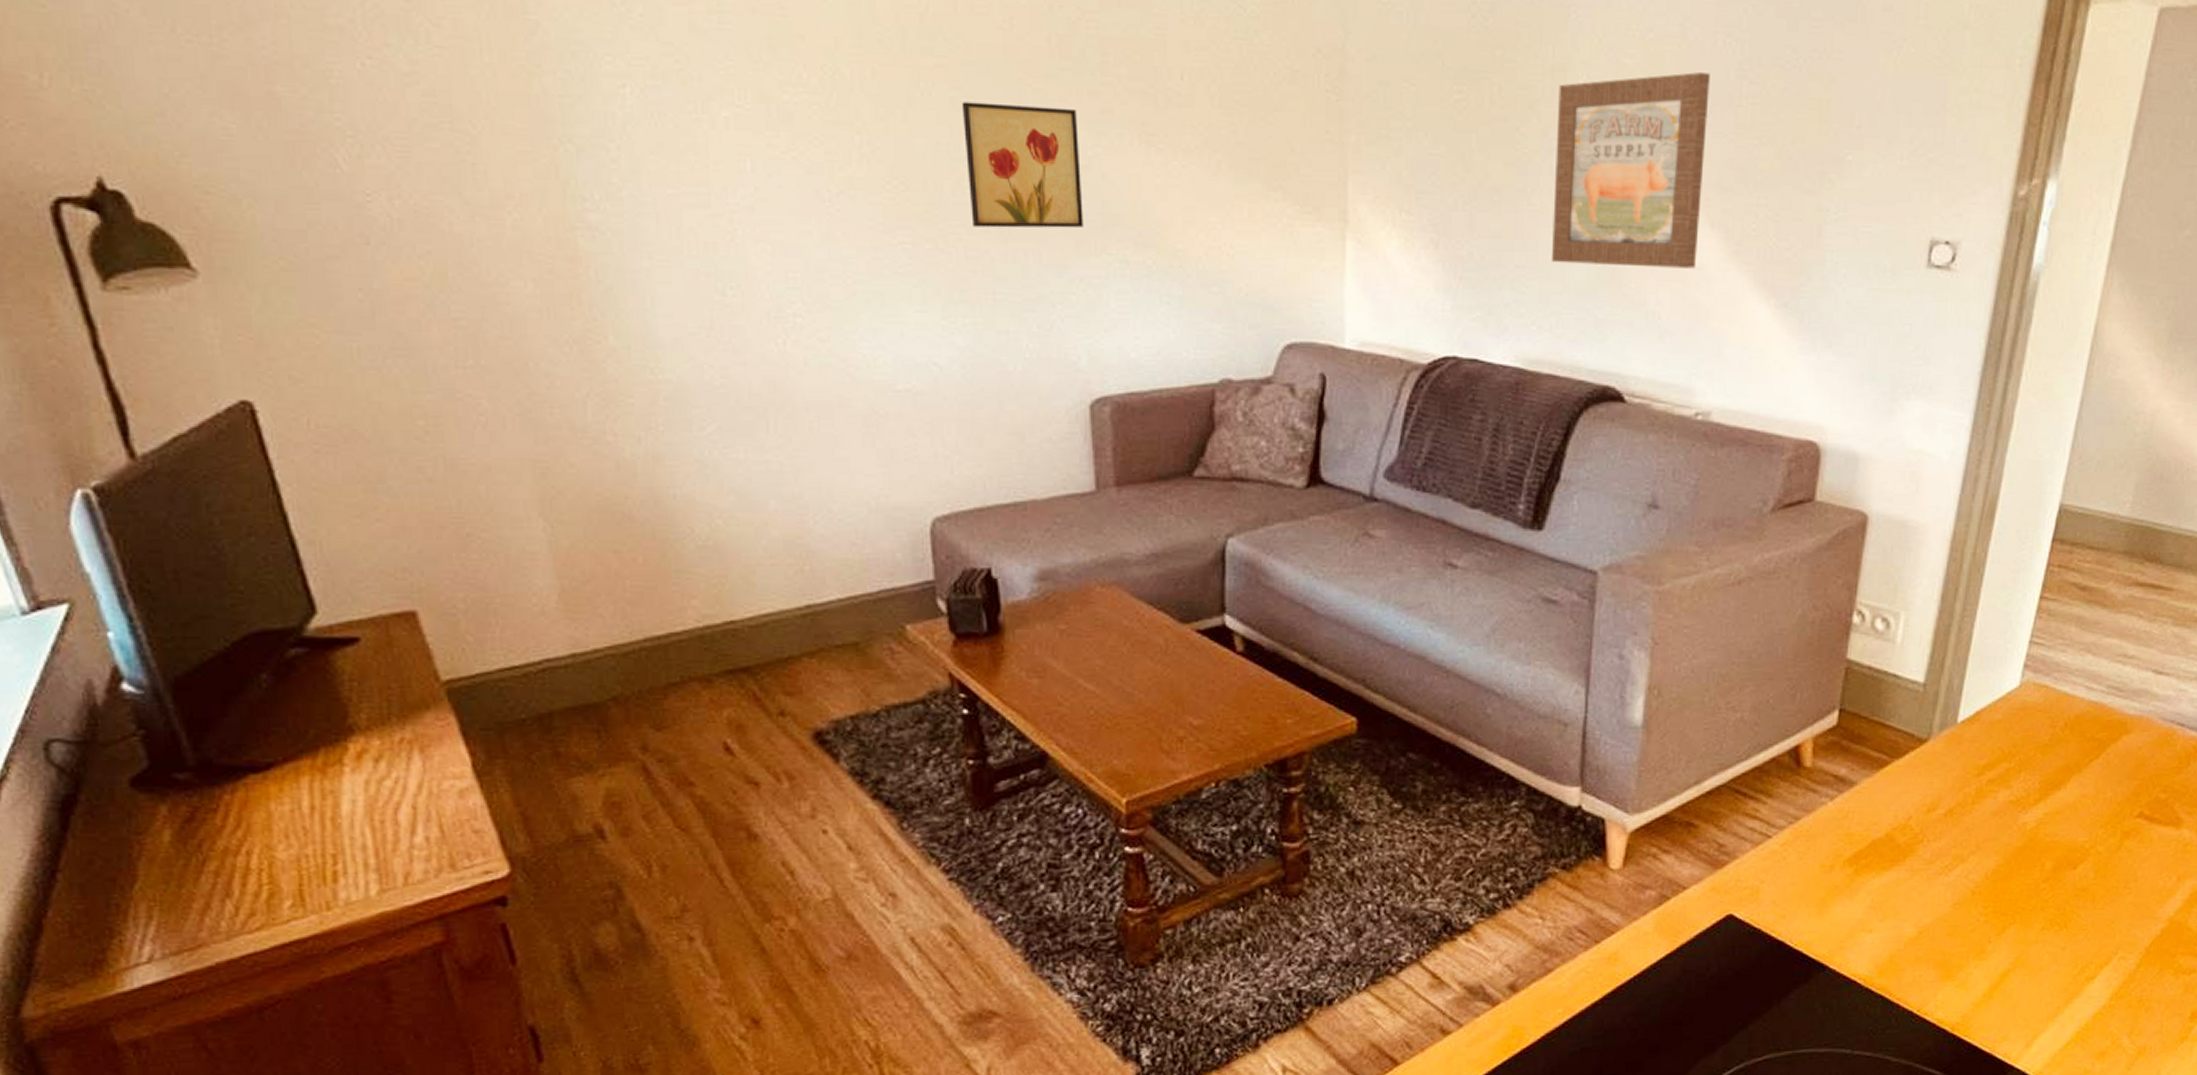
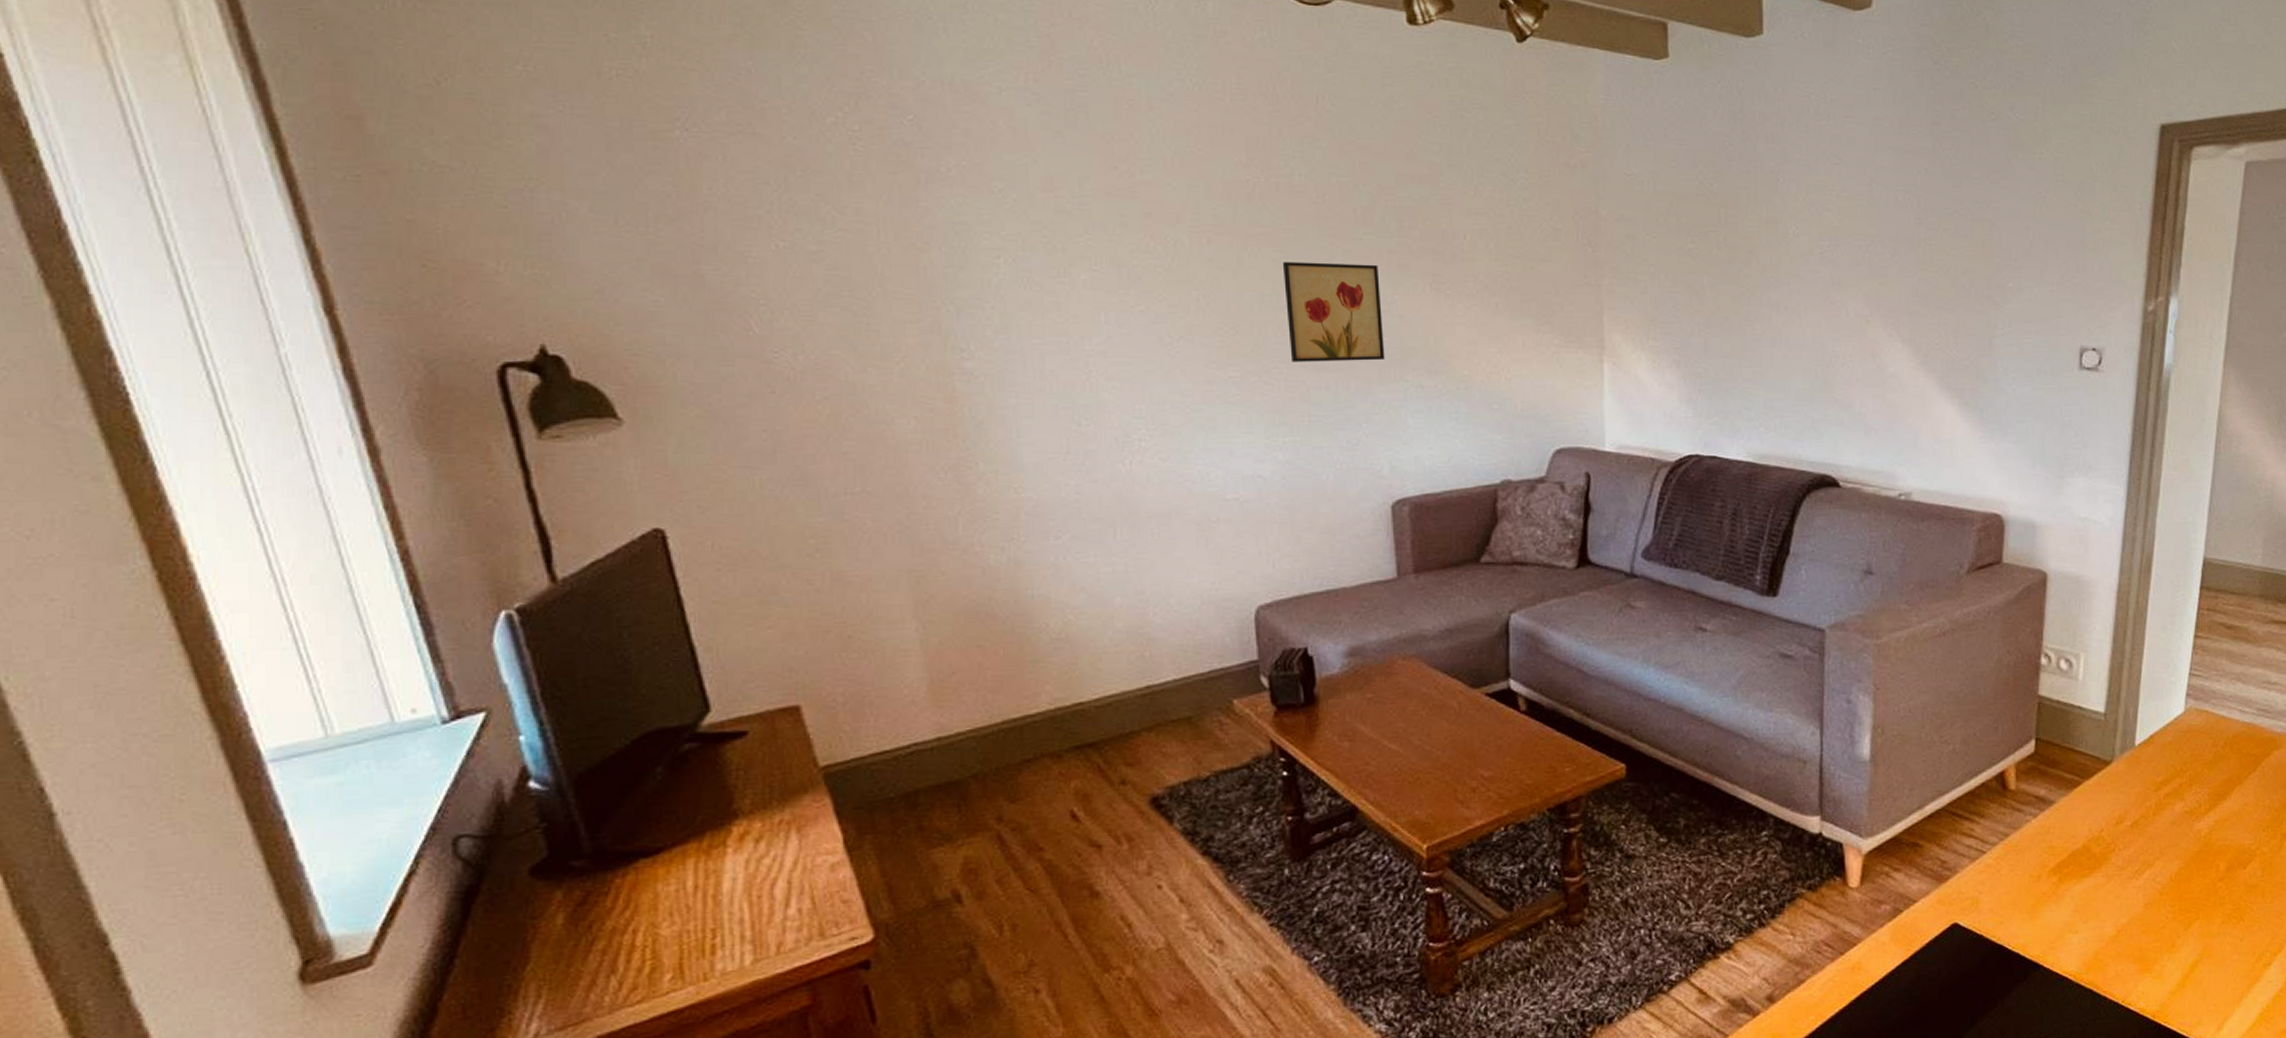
wall art: present [1552,72,1710,269] -> none [1772,221,1895,377]

